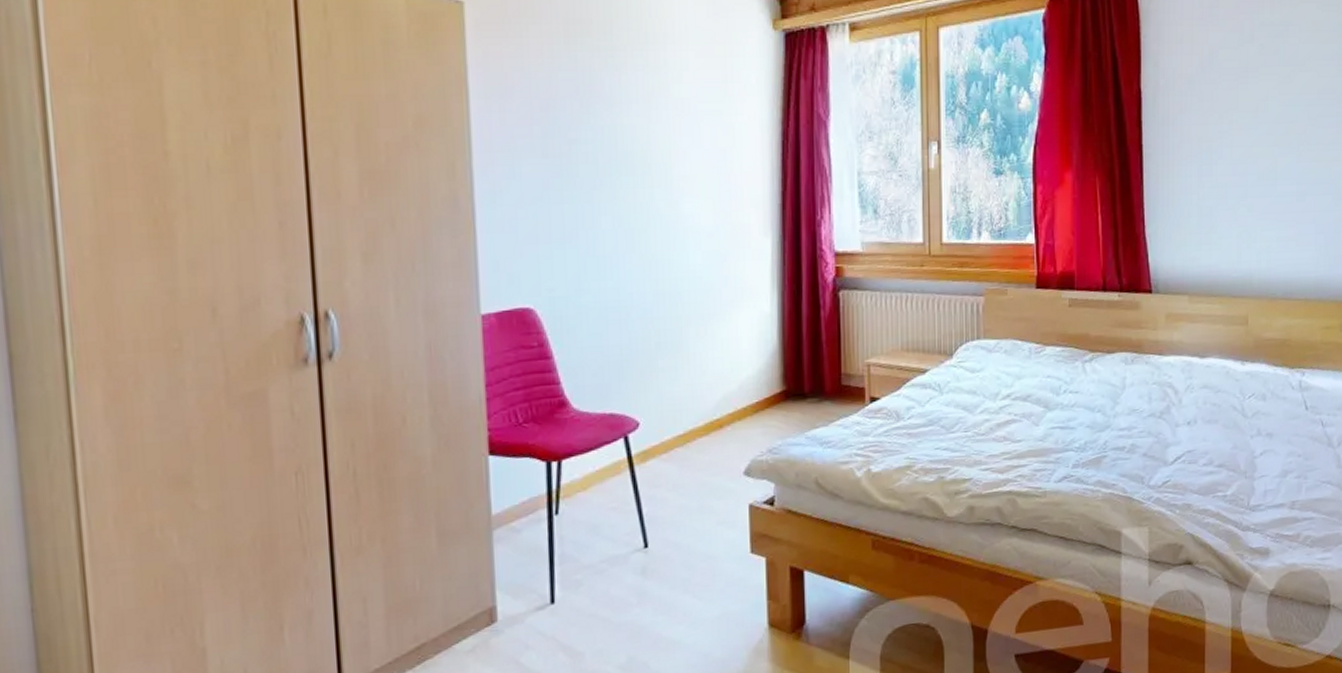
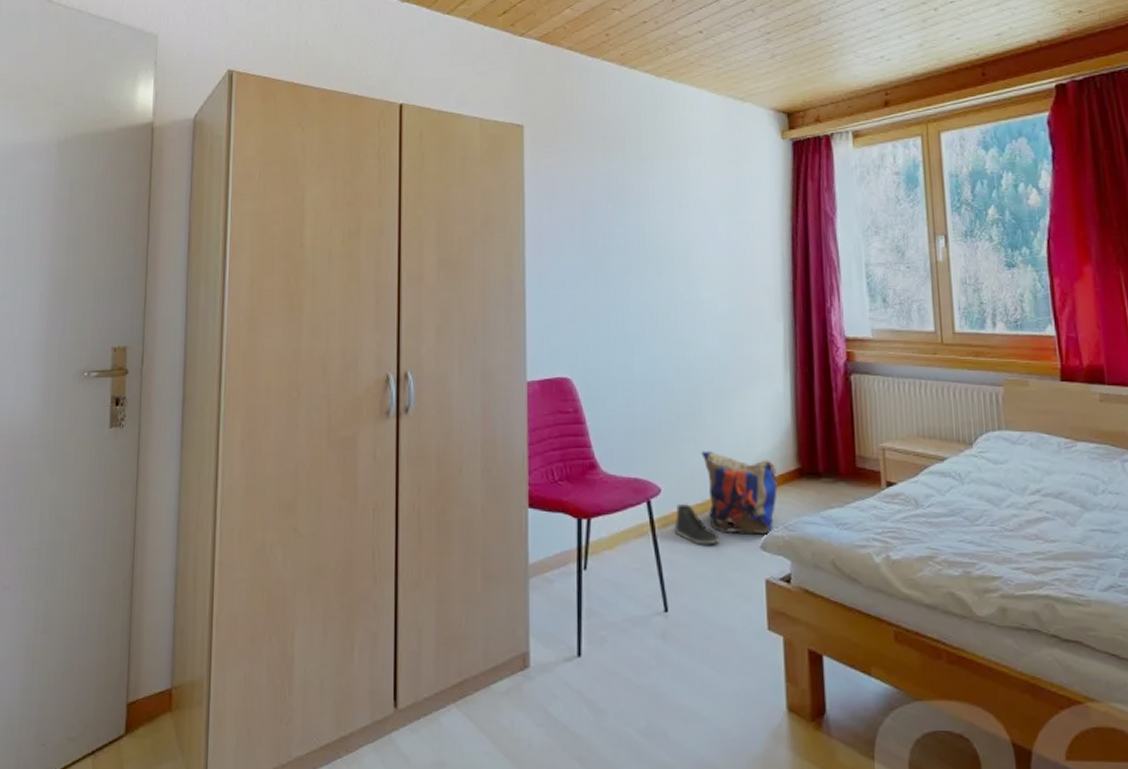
sneaker: none [654,435,703,477] -> present [674,503,720,545]
backpack: none [683,378,762,461] -> present [701,451,777,535]

